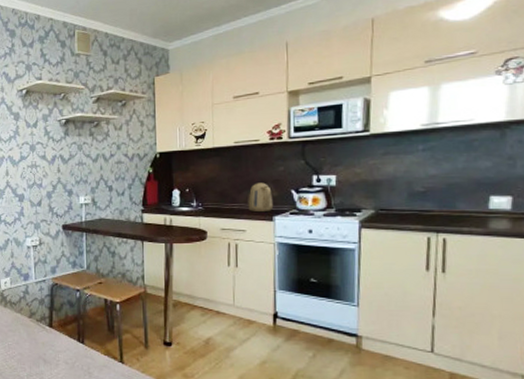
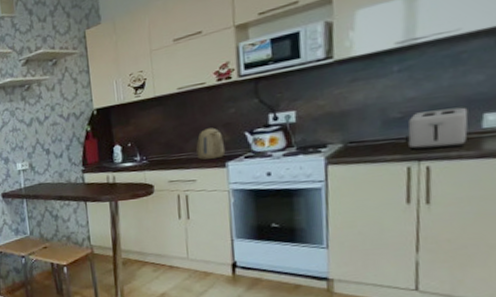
toaster: none [426,188,478,225] -> present [404,107,469,151]

